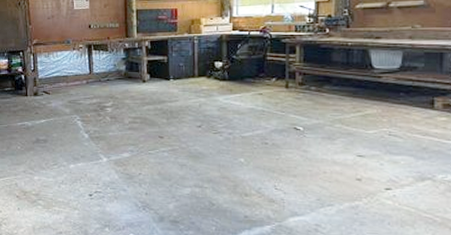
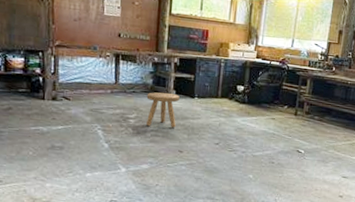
stool: none [121,77,154,114] -> present [145,92,180,128]

